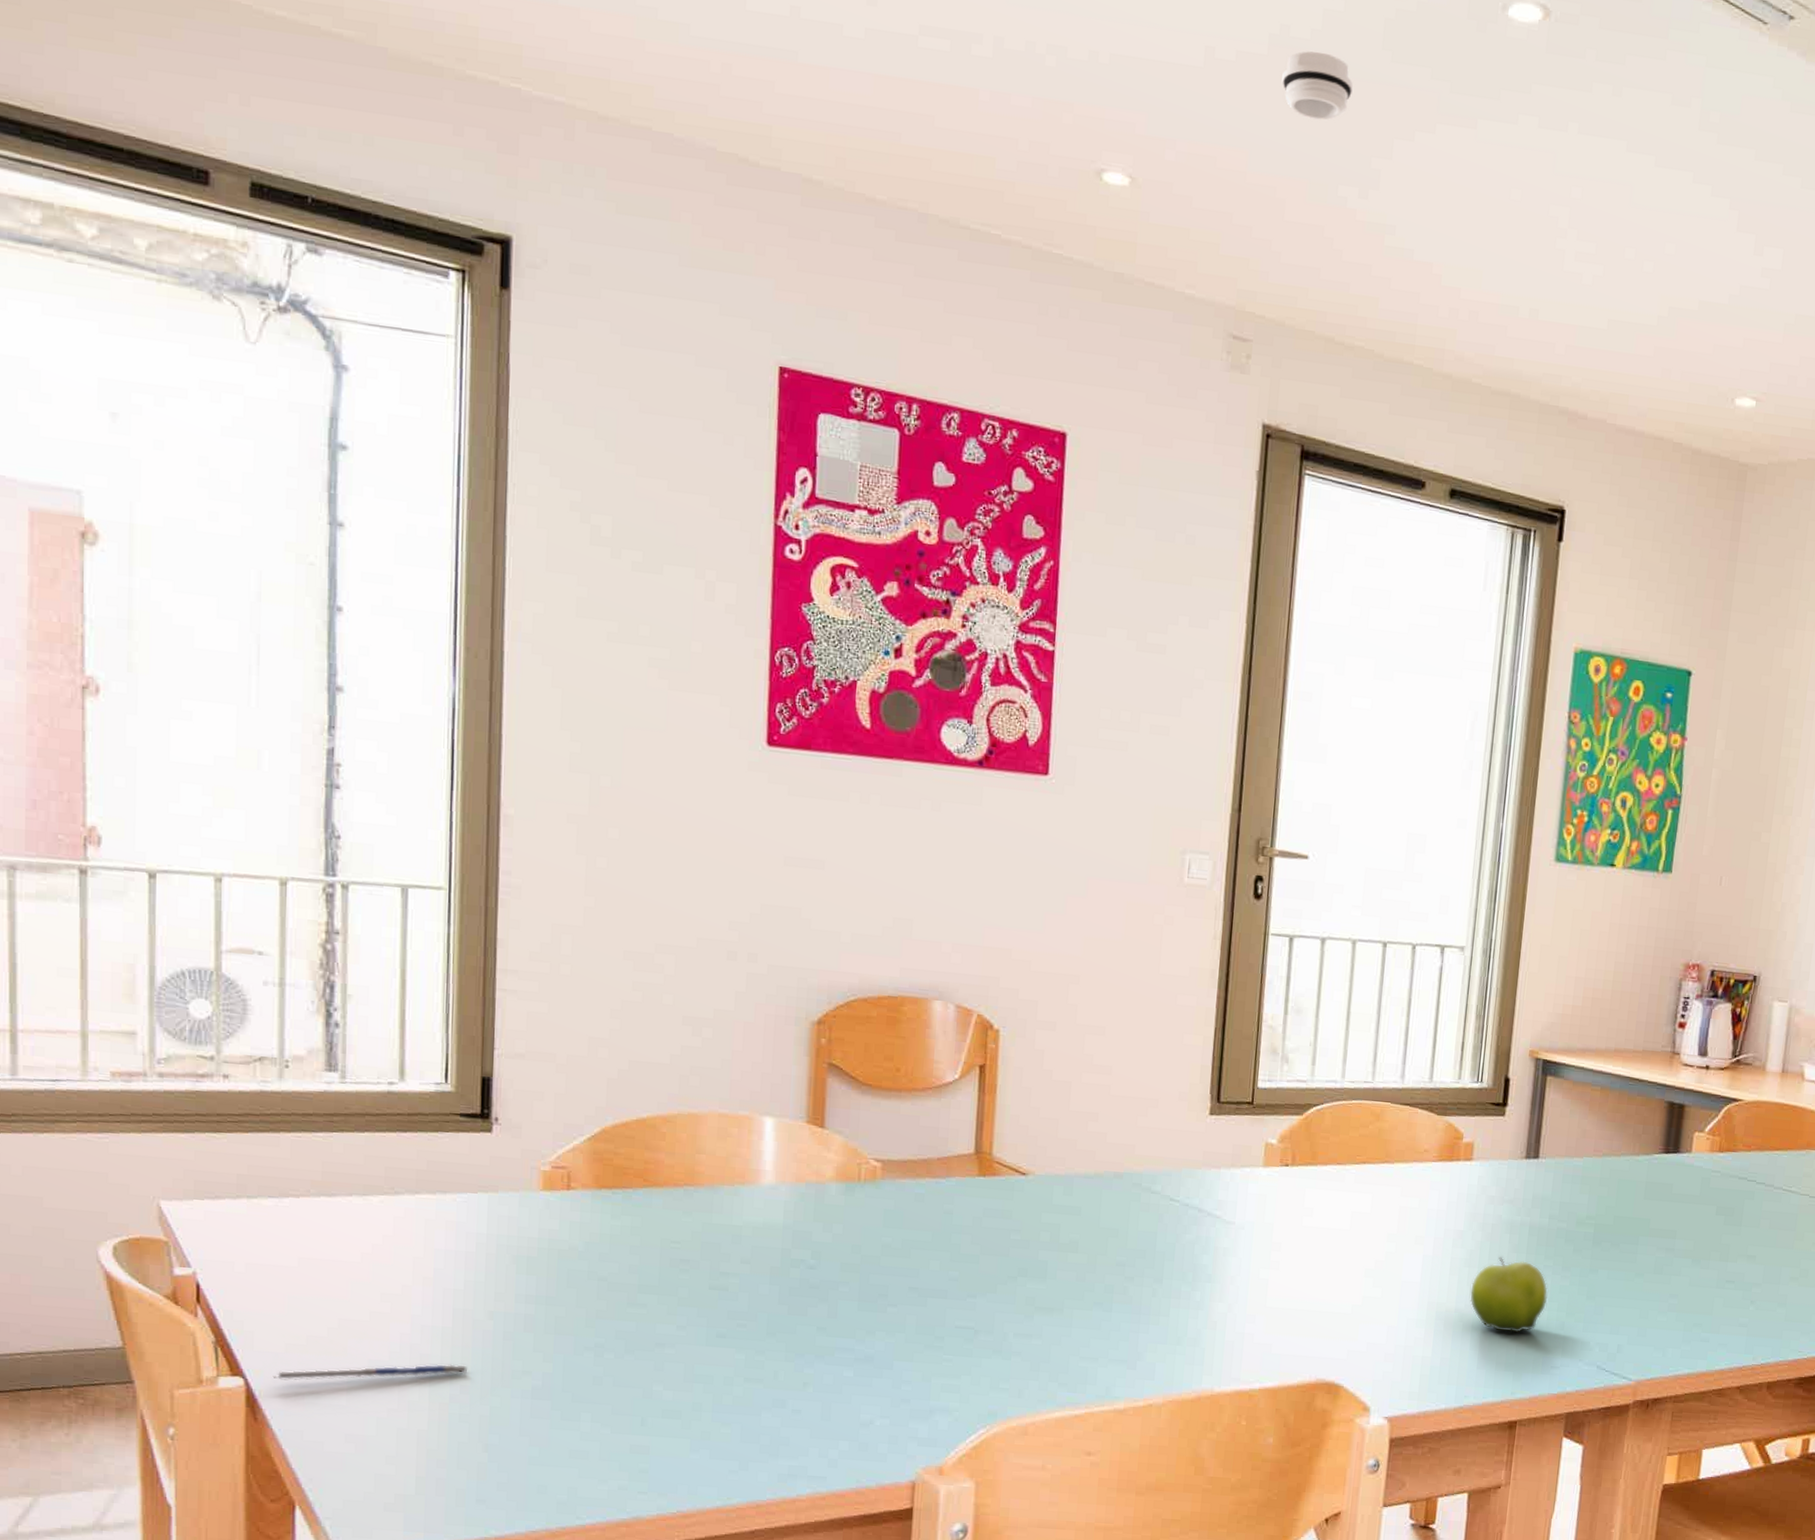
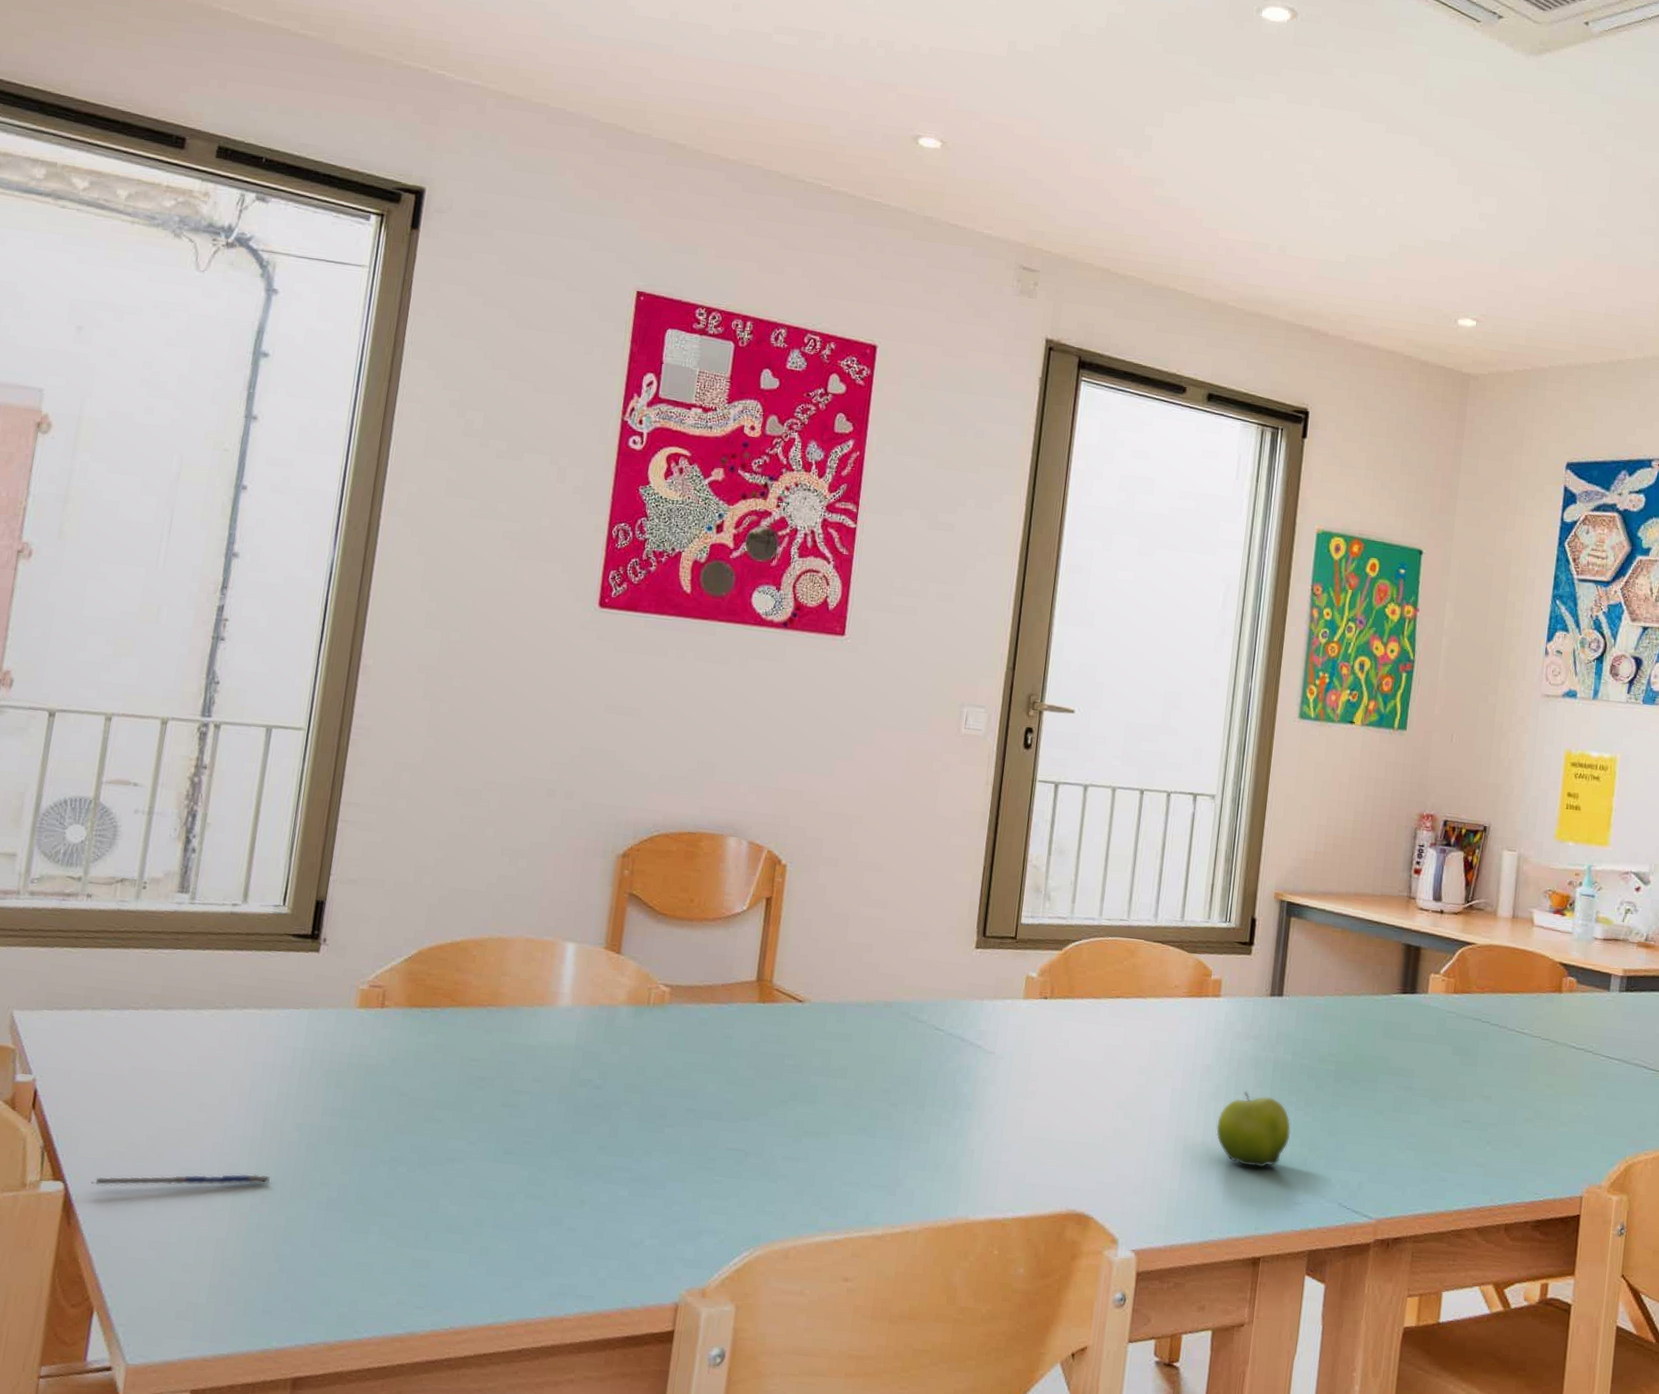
smoke detector: present [1282,51,1354,121] -> none [1071,44,1131,97]

